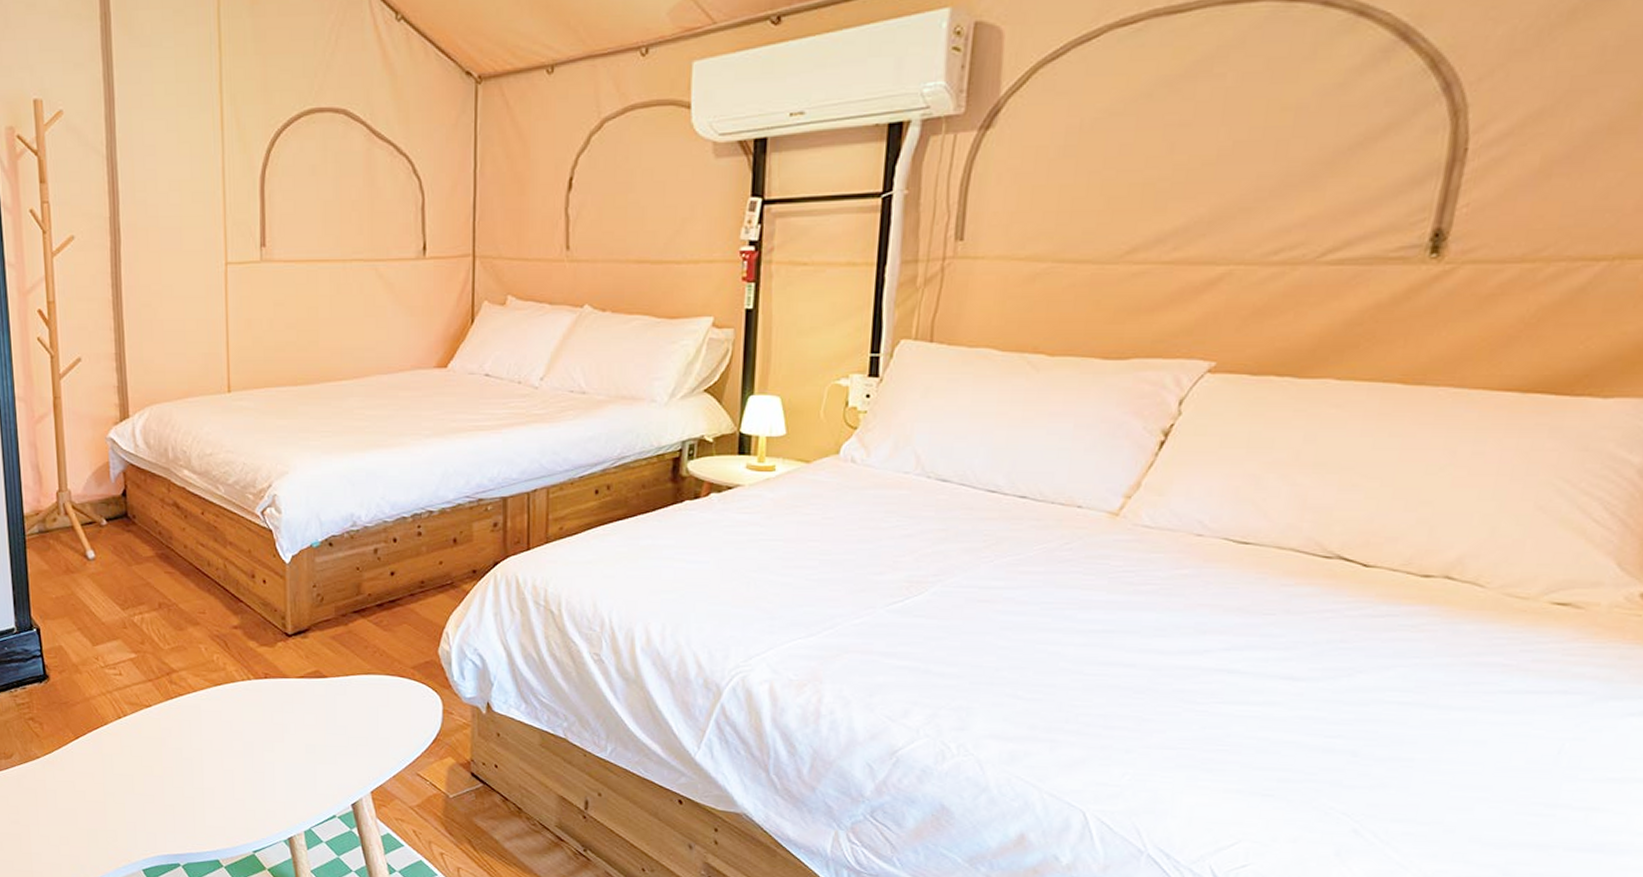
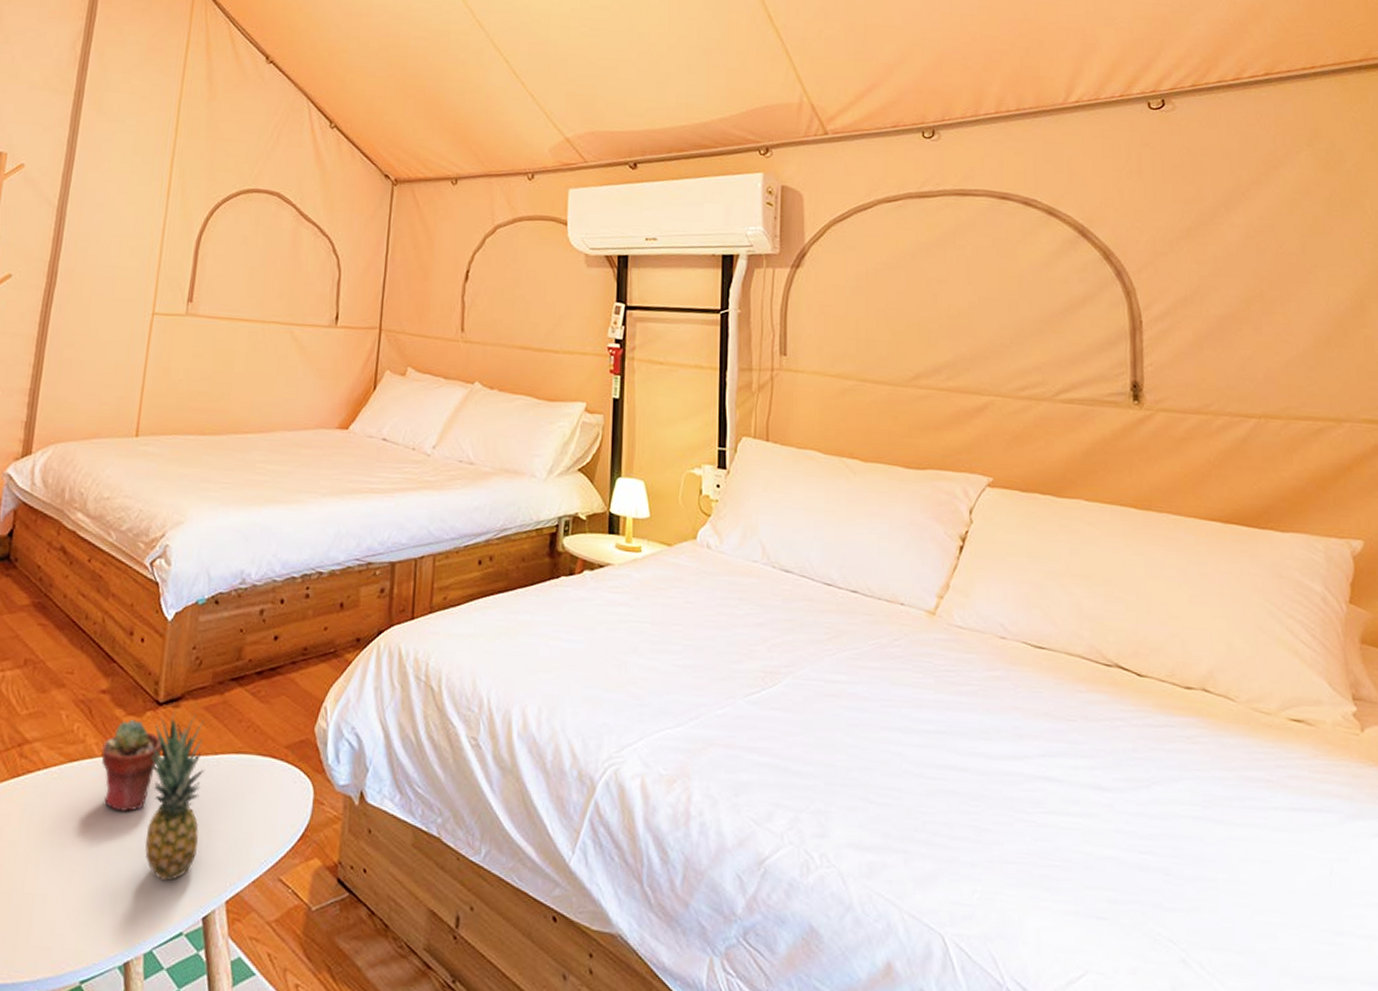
potted succulent: none [242,650,296,725] -> present [101,719,162,812]
fruit: none [286,642,339,778] -> present [145,712,205,882]

